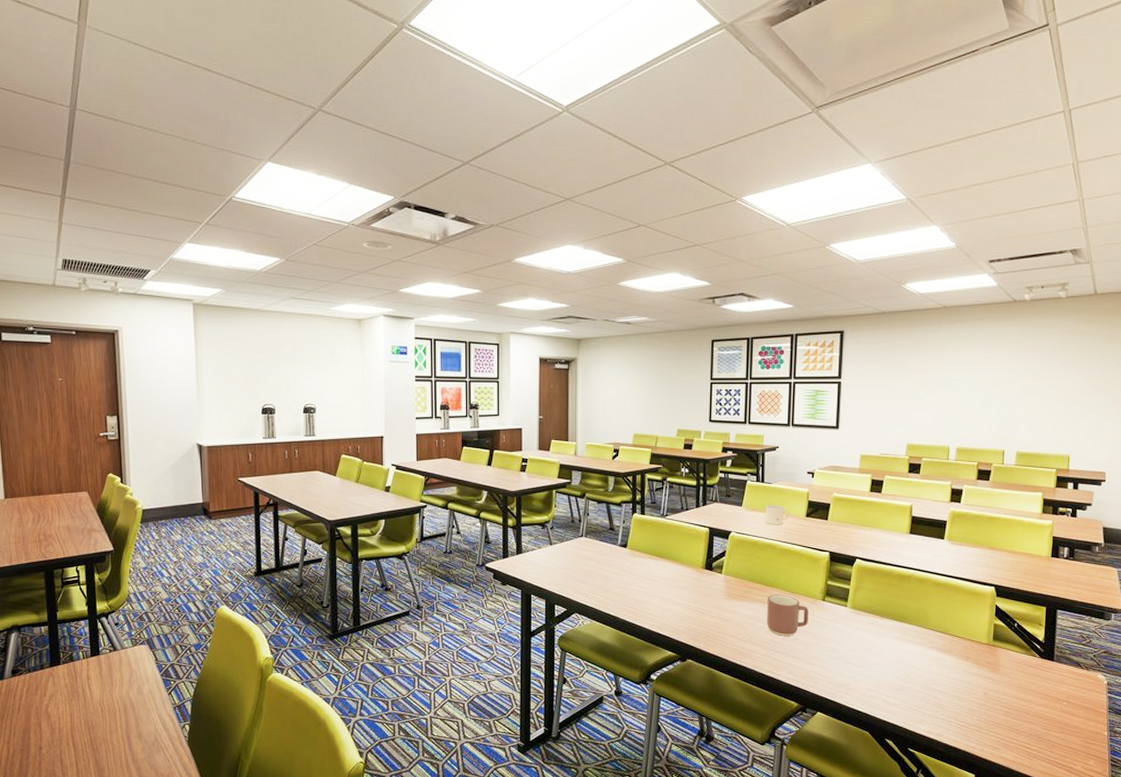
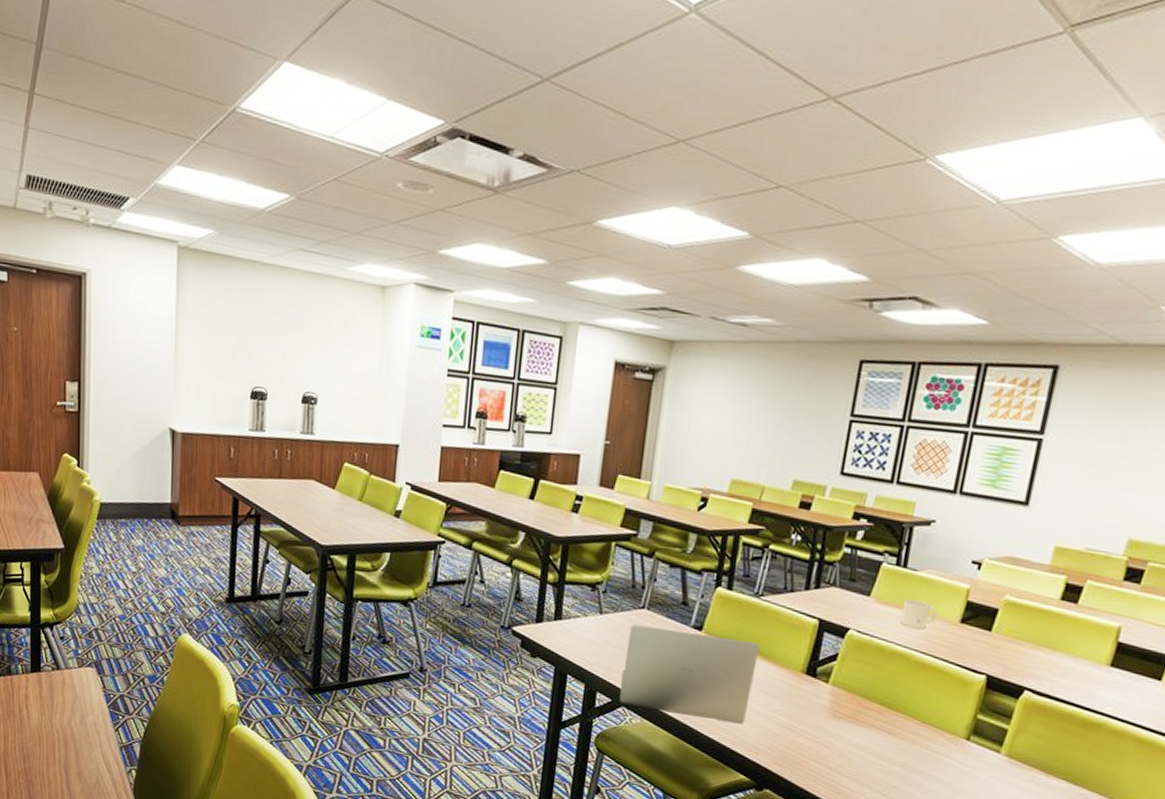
laptop: none [572,549,670,612] -> present [619,624,760,723]
mug: present [767,594,809,636] -> none [881,721,944,780]

